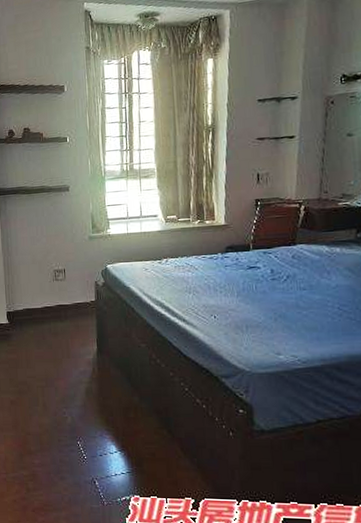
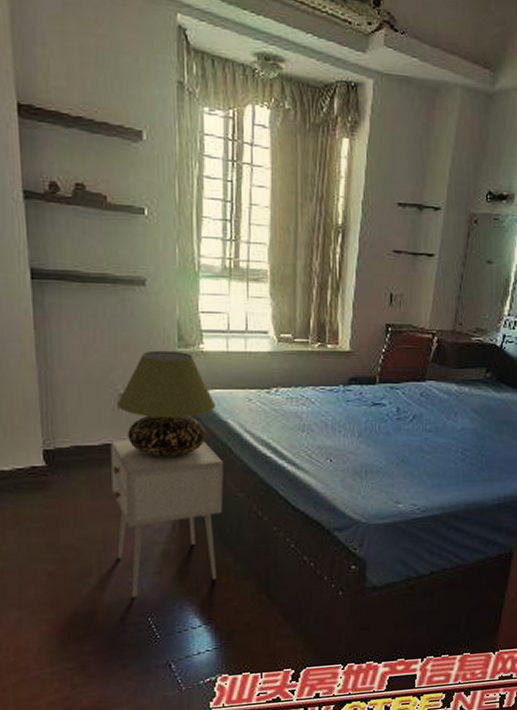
nightstand: none [49,303,130,425] -> present [110,440,225,598]
table lamp: none [53,235,121,316] -> present [117,350,216,457]

